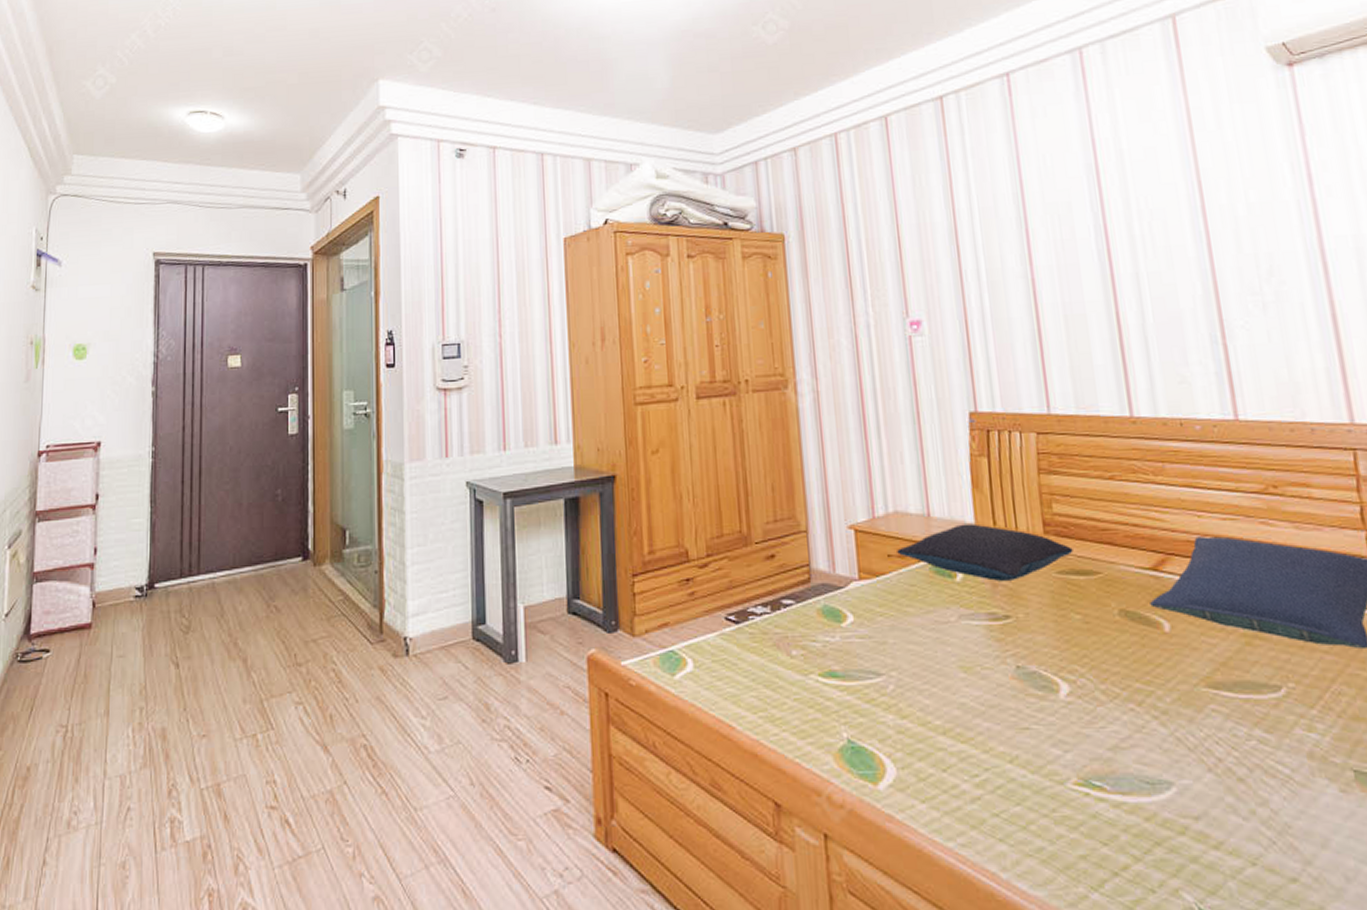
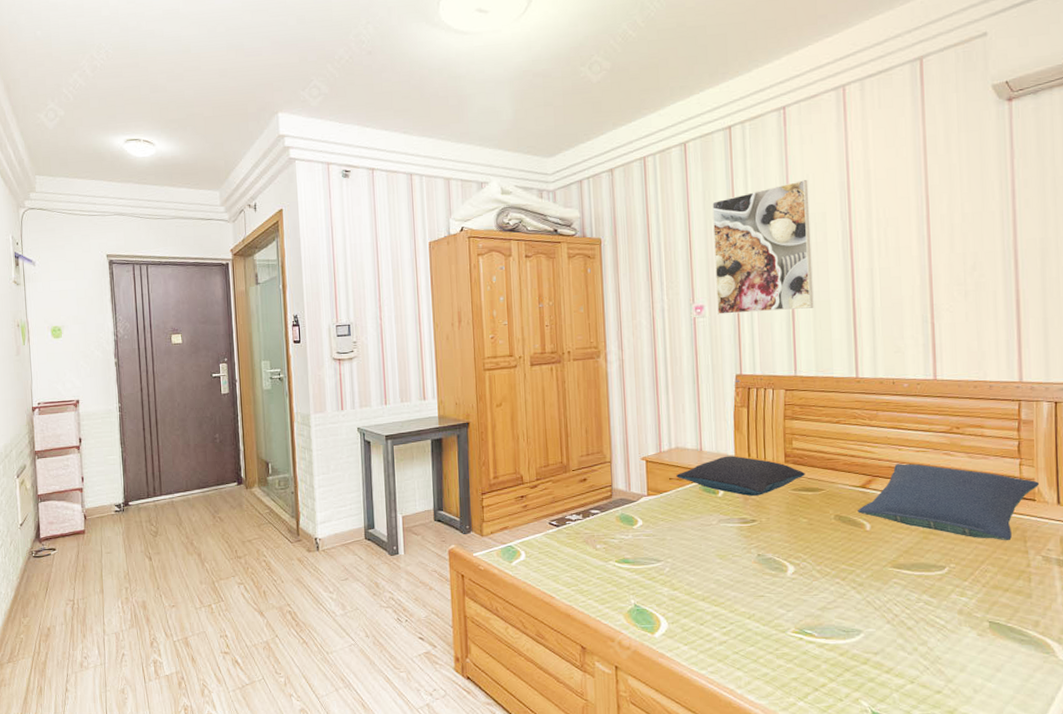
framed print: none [925,162,1066,332] -> present [712,180,814,315]

